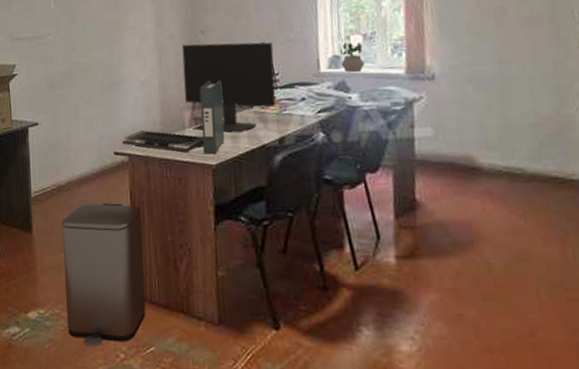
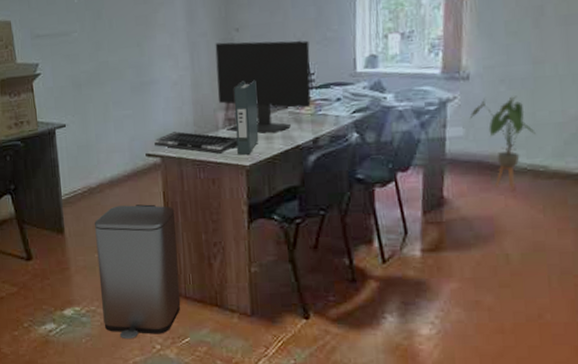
potted plant: present [339,42,365,73] -> none [376,41,401,73]
house plant: none [437,96,509,194] -> present [469,96,536,191]

